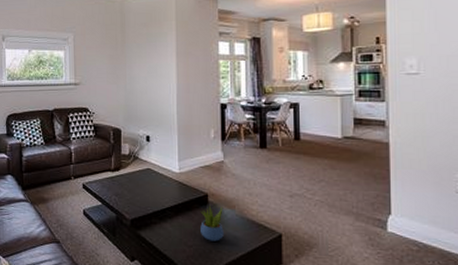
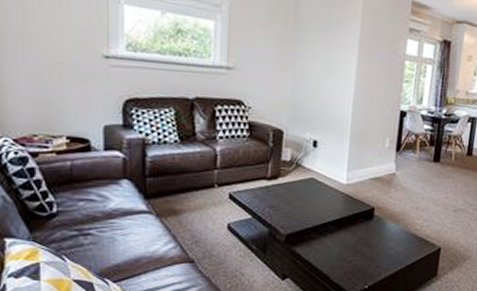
succulent plant: present [200,206,224,241] -> none [362,220,389,256]

